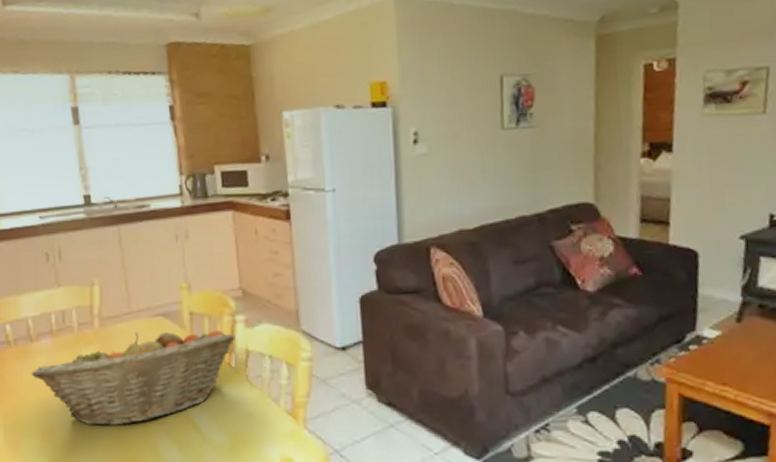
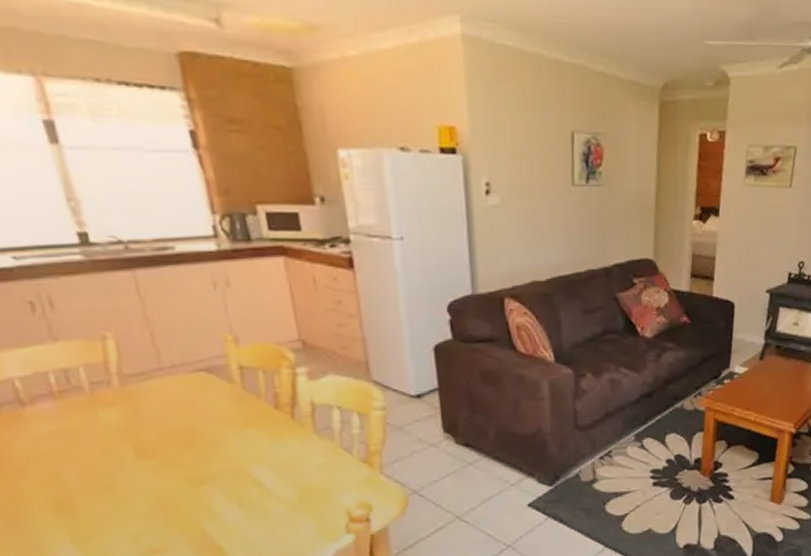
fruit basket: present [31,330,235,425] -> none [28,384,297,493]

